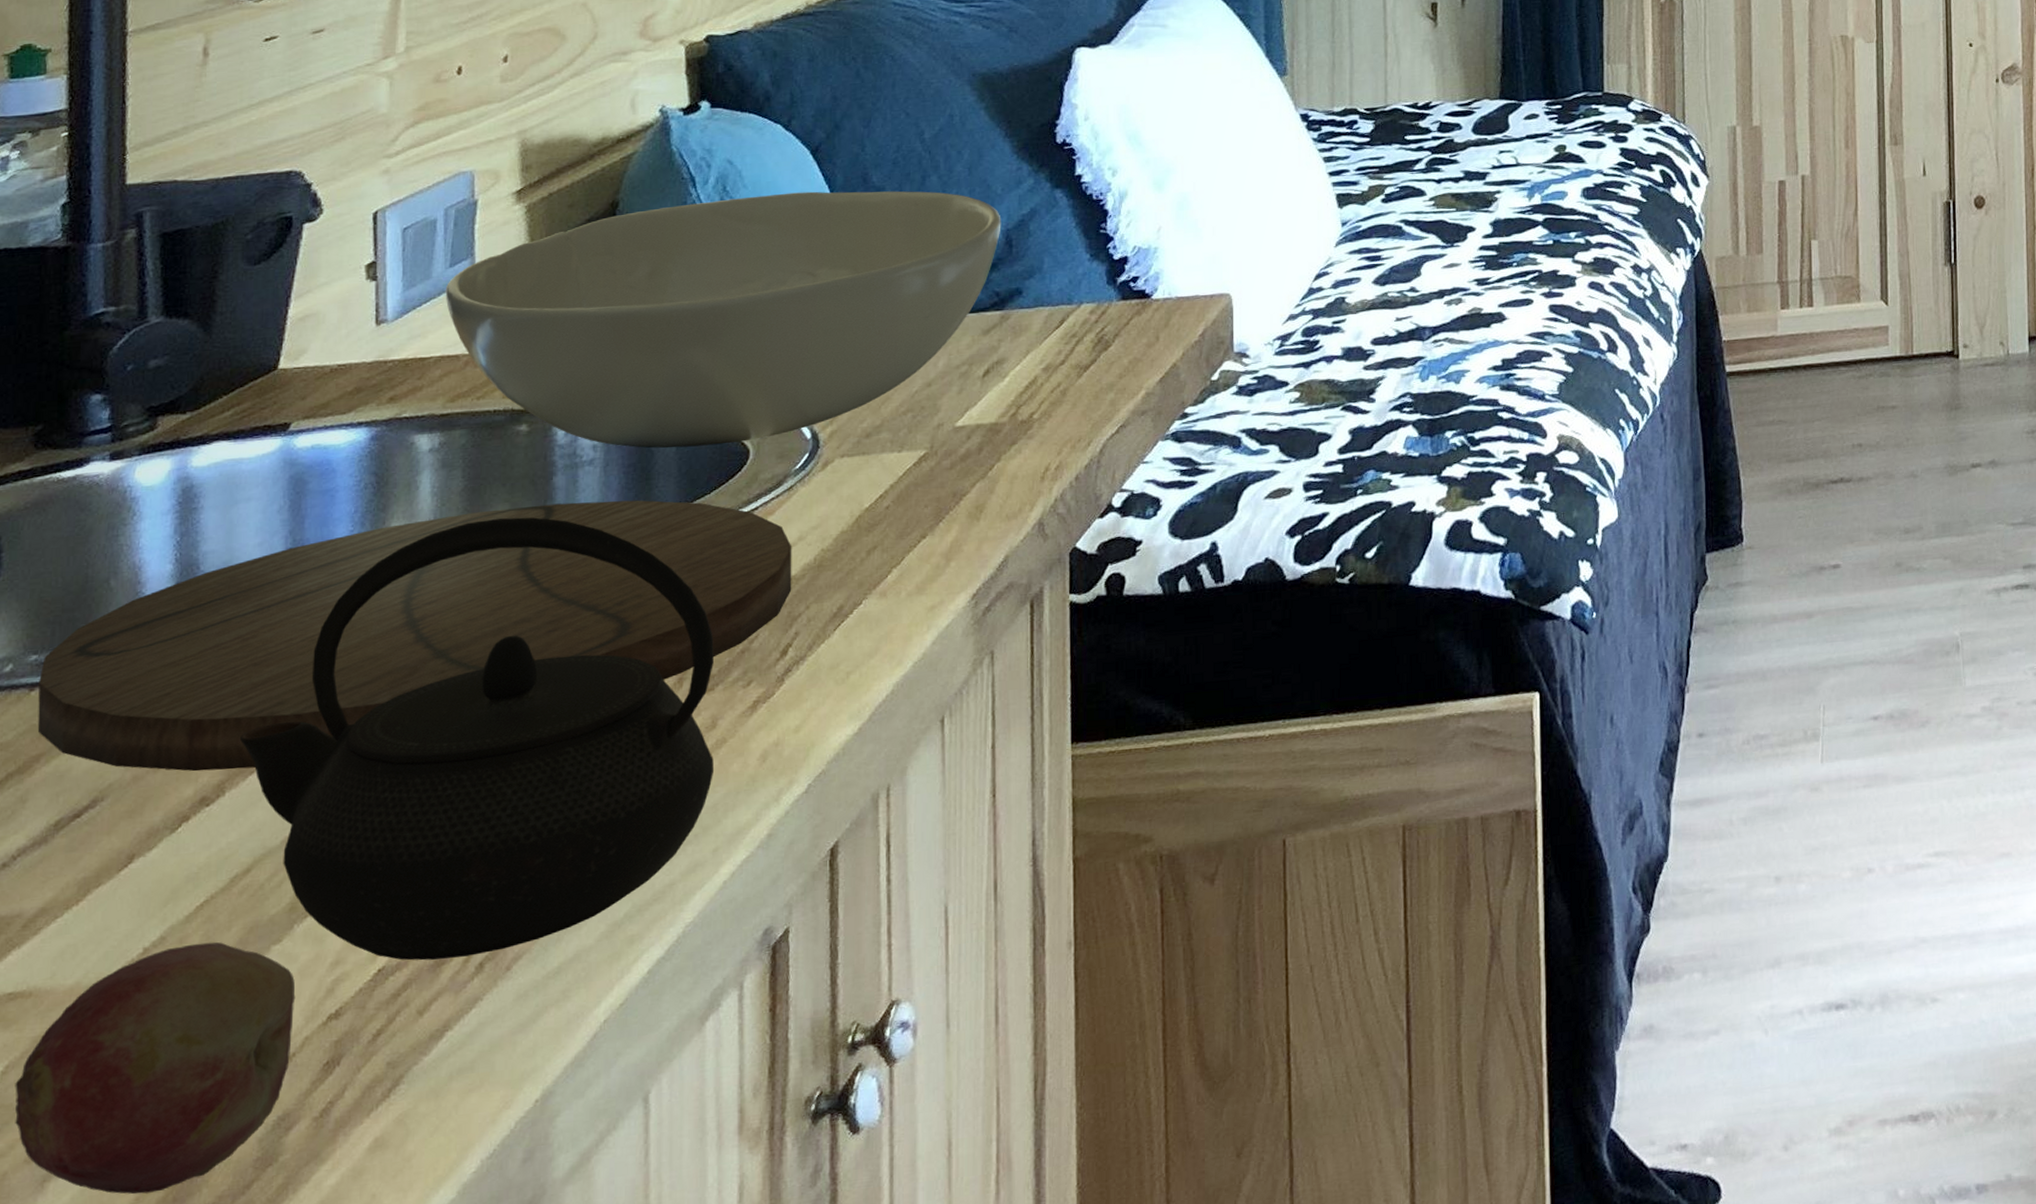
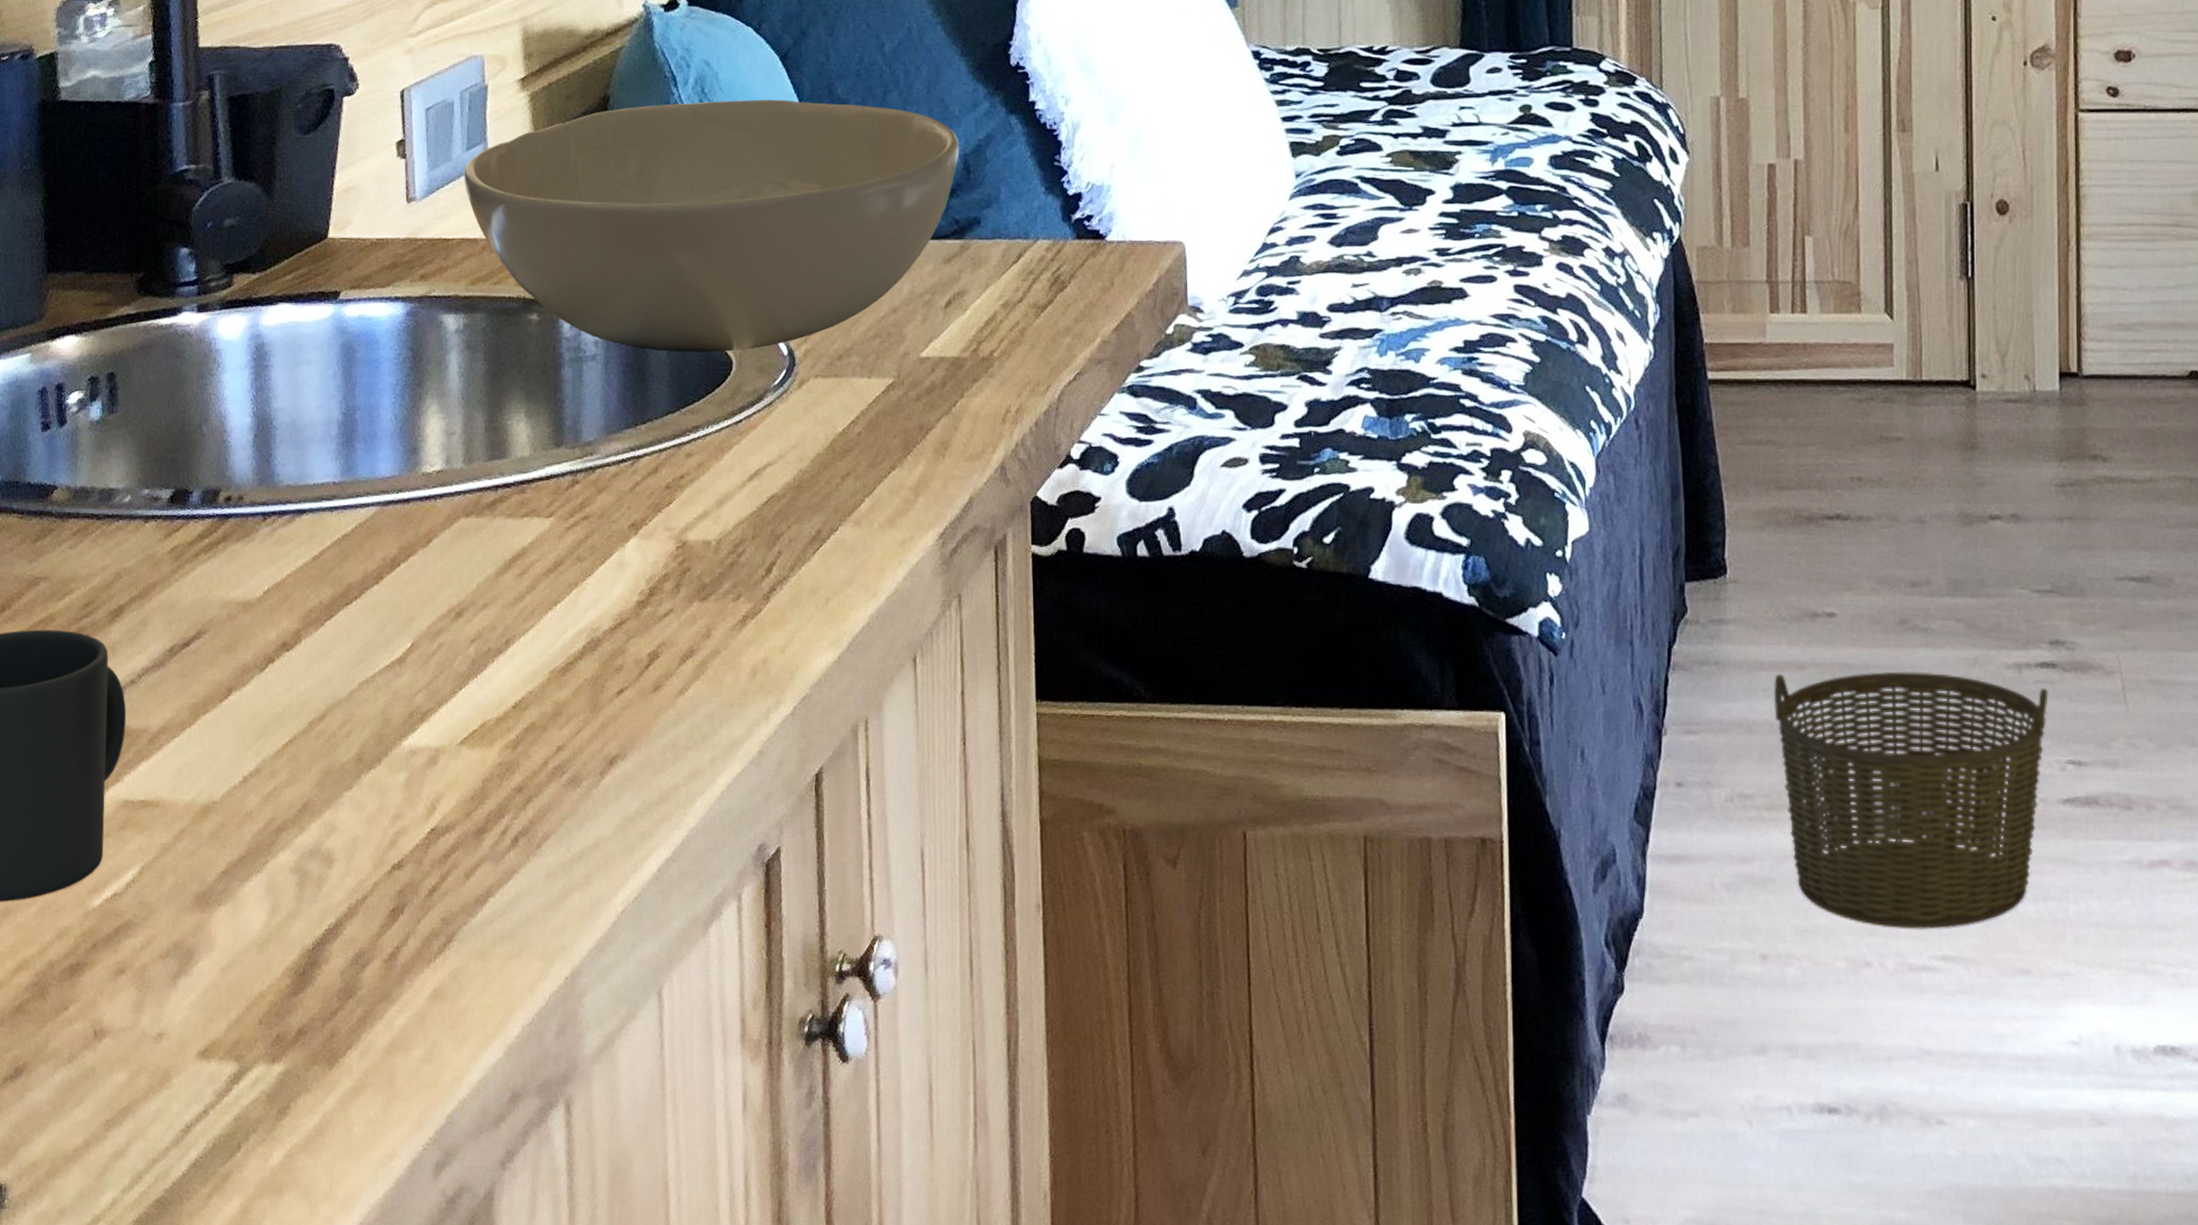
fruit: present [15,941,296,1194] -> none [149,779,365,1005]
cutting board: present [37,500,792,771] -> none [151,395,774,620]
kettle: present [240,517,715,961] -> none [311,404,710,829]
basket: none [1785,605,2023,834] -> present [1773,671,2049,929]

